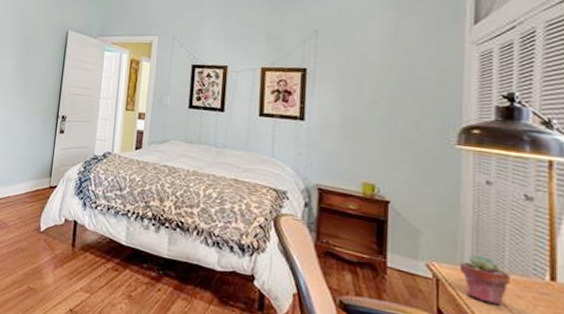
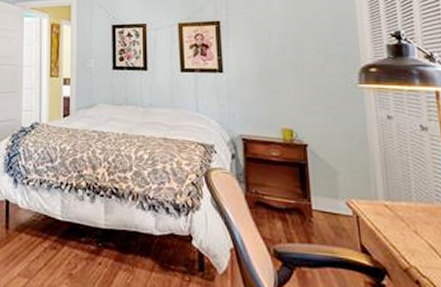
potted succulent: present [459,254,510,306] -> none [374,188,419,235]

